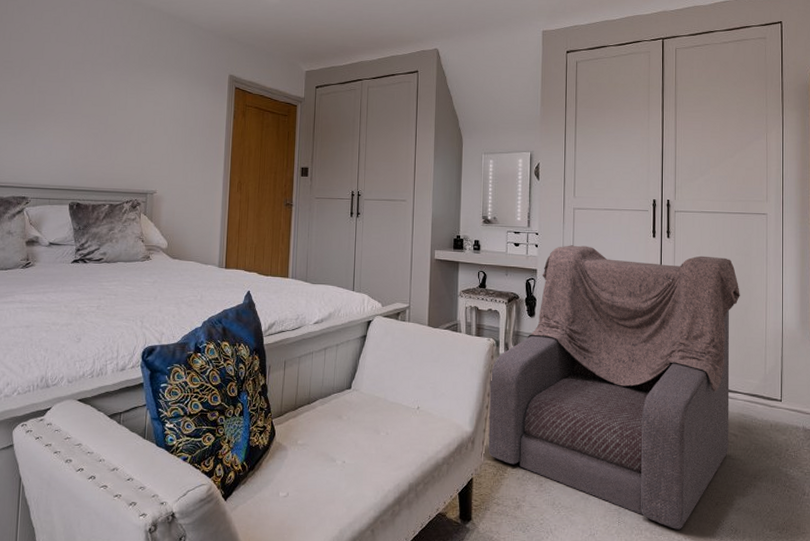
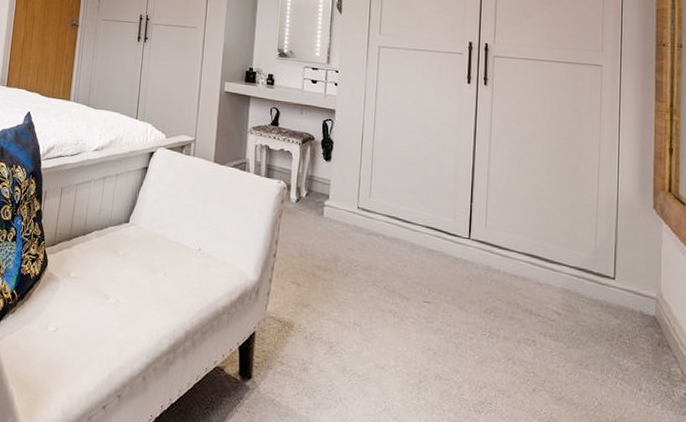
armchair: present [488,245,740,530] -> none [273,86,568,415]

